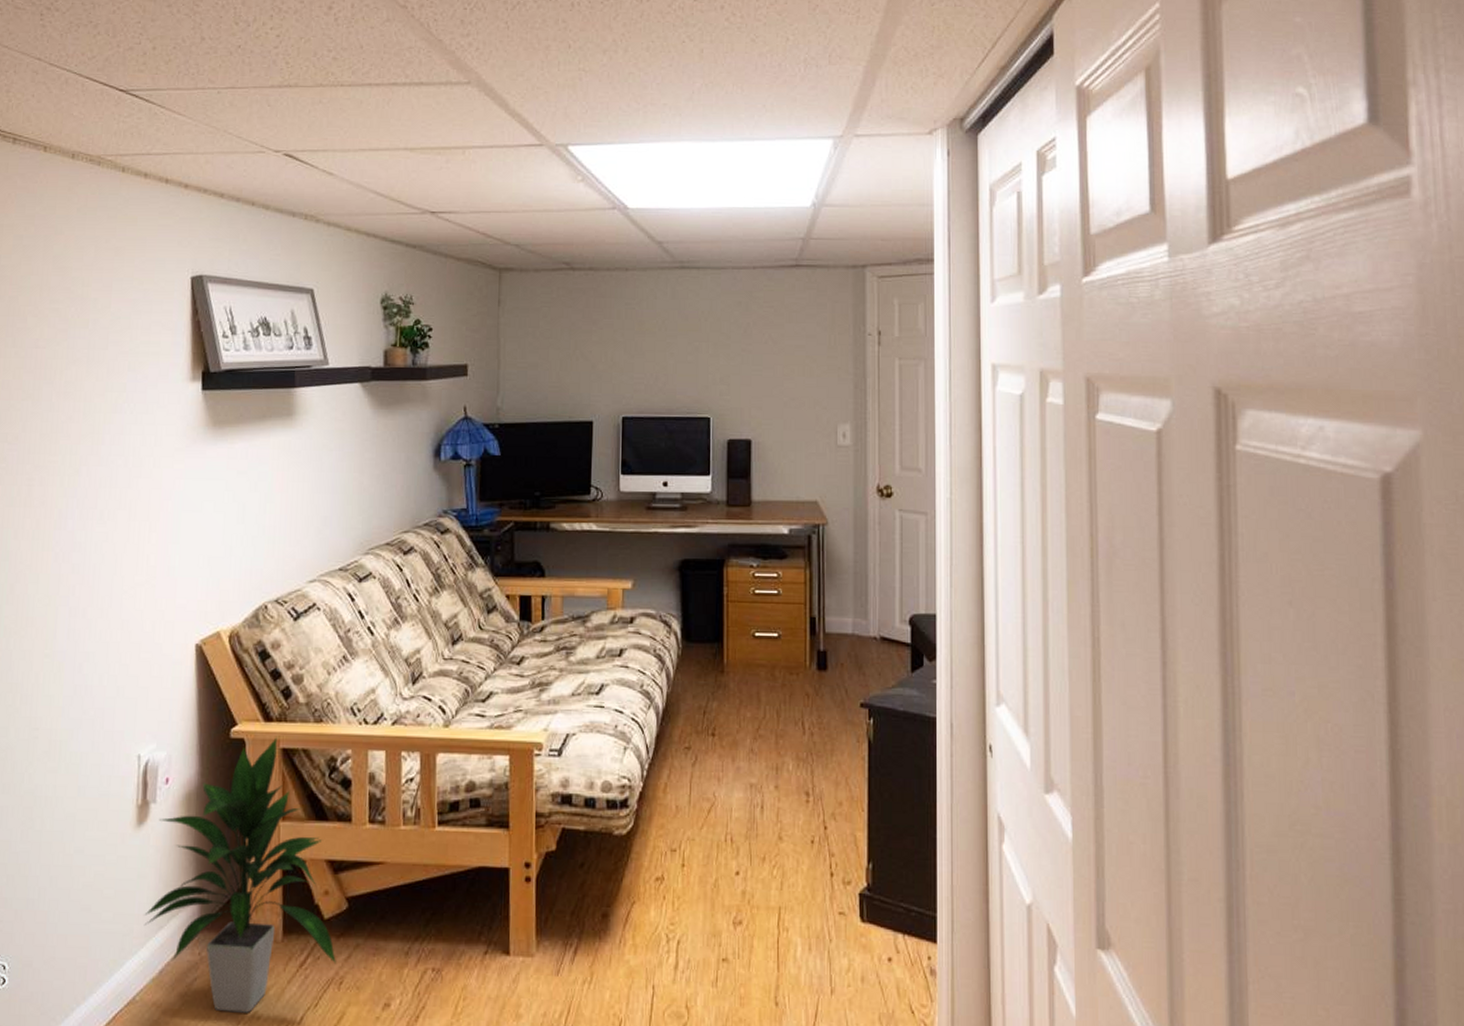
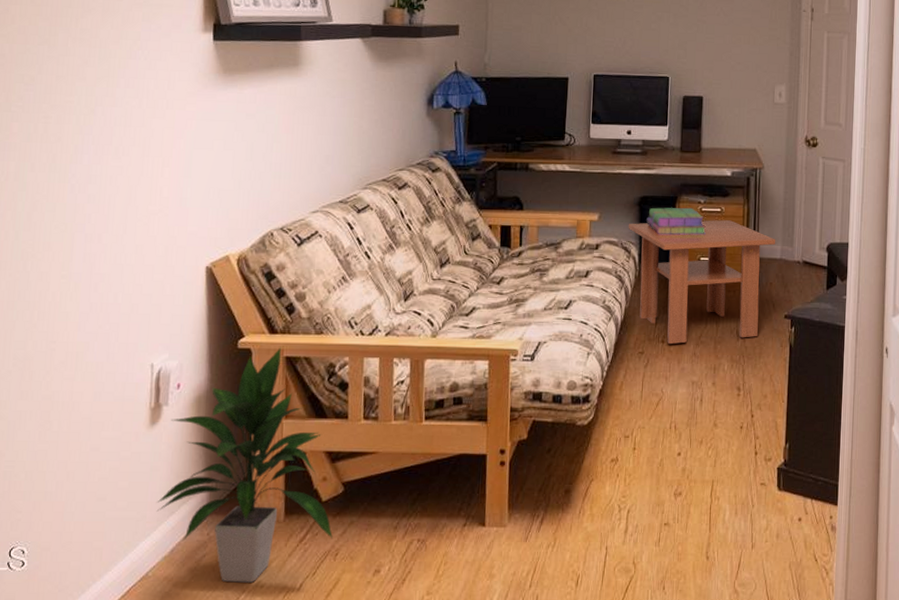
coffee table: none [667,587,846,738] -> present [628,220,776,344]
stack of books: none [689,572,760,606] -> present [646,207,706,235]

